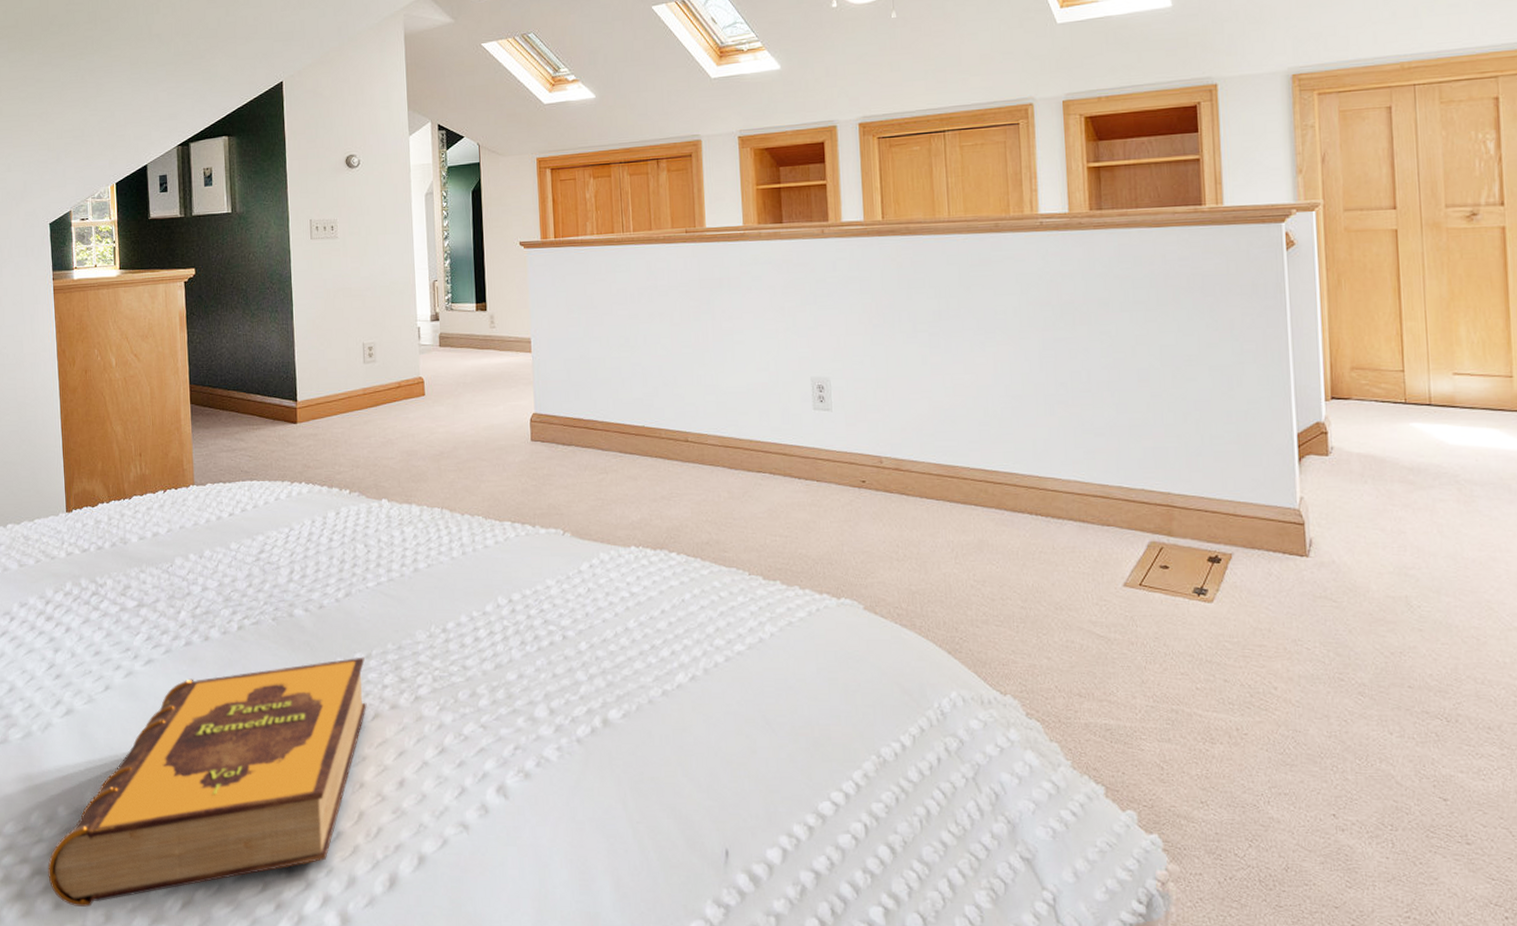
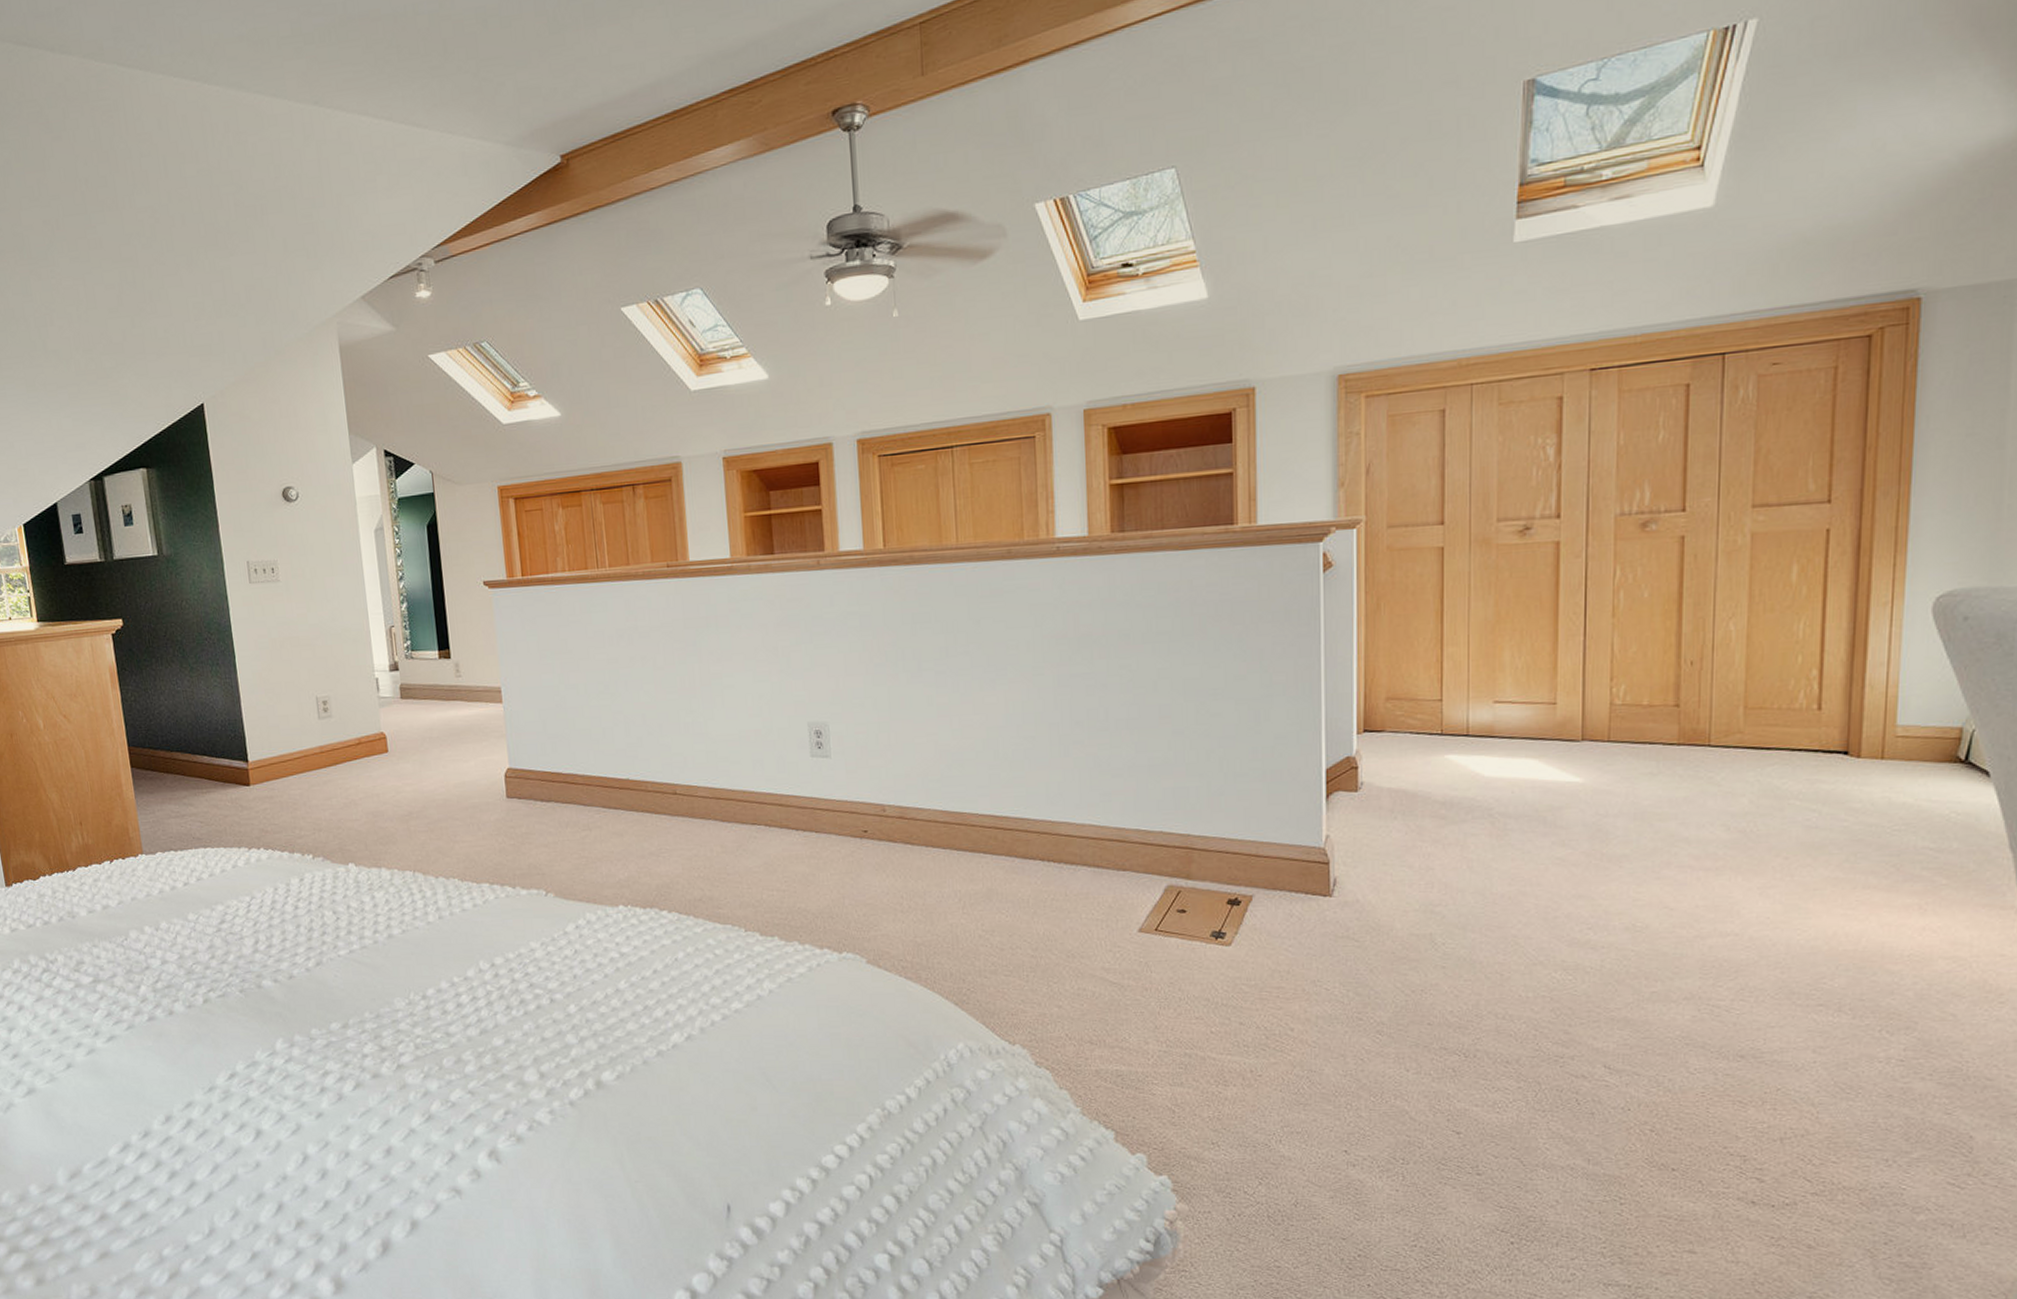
hardback book: present [47,657,367,907] -> none [24,1026,347,1282]

